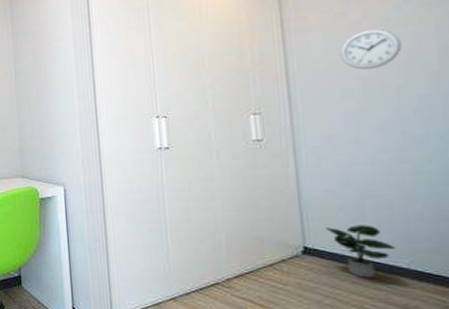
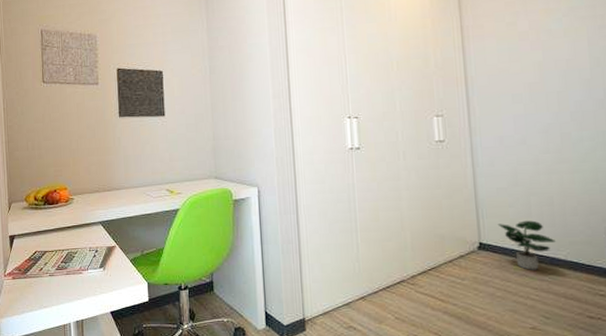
wall clock: present [340,28,402,70] -> none [511,39,561,76]

